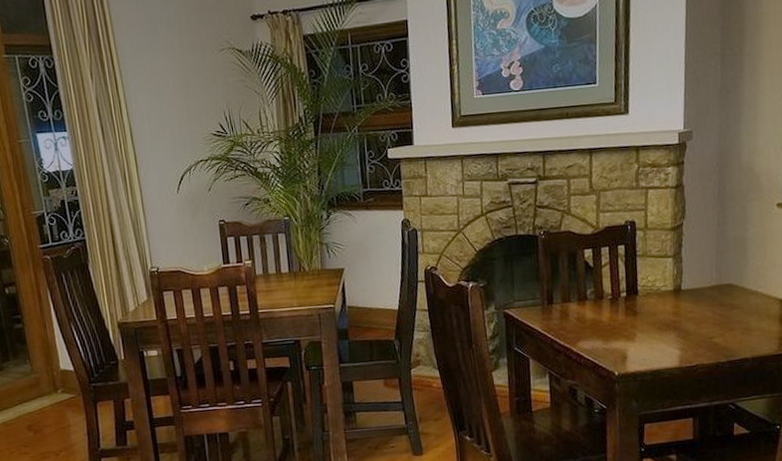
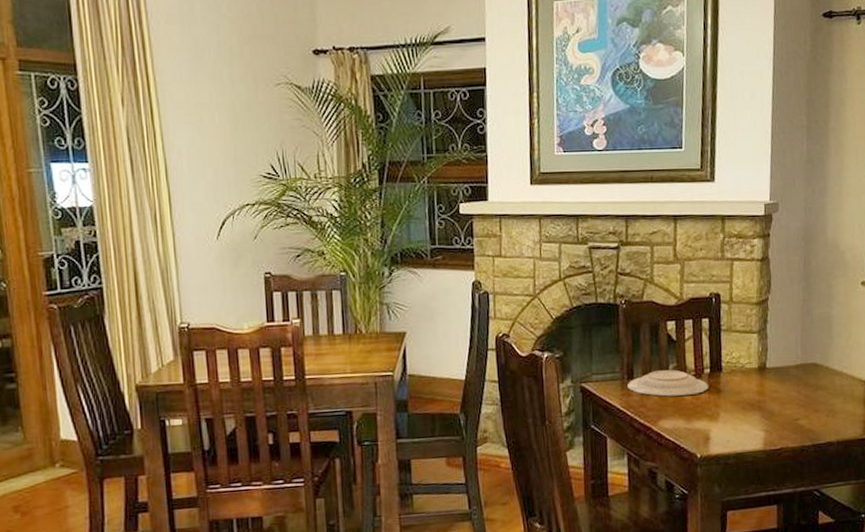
plate: none [547,294,625,320] -> present [627,370,708,397]

